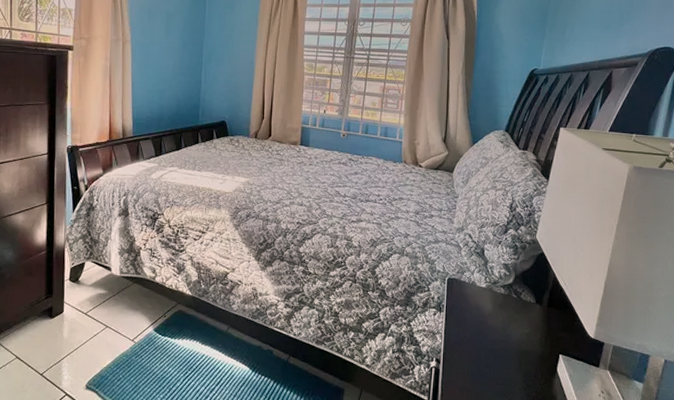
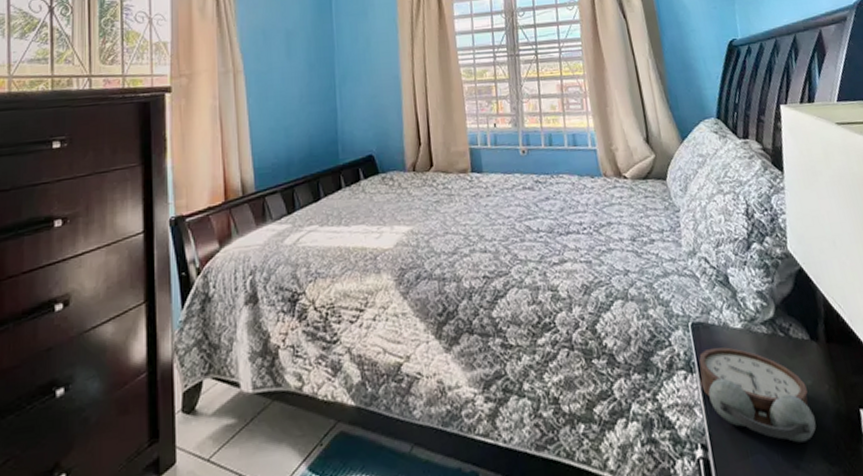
alarm clock: none [445,297,524,369] -> present [698,347,817,443]

